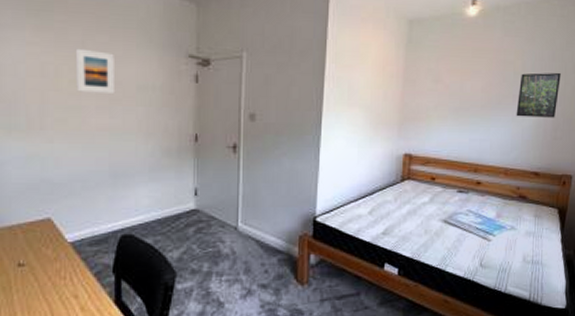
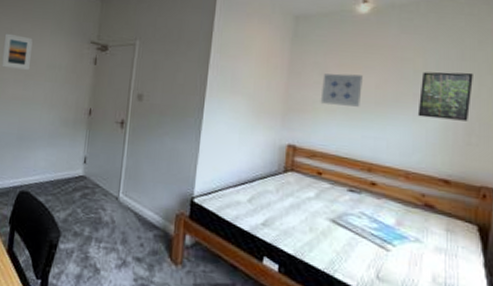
wall art: none [433,79,471,111] -> present [320,73,363,107]

